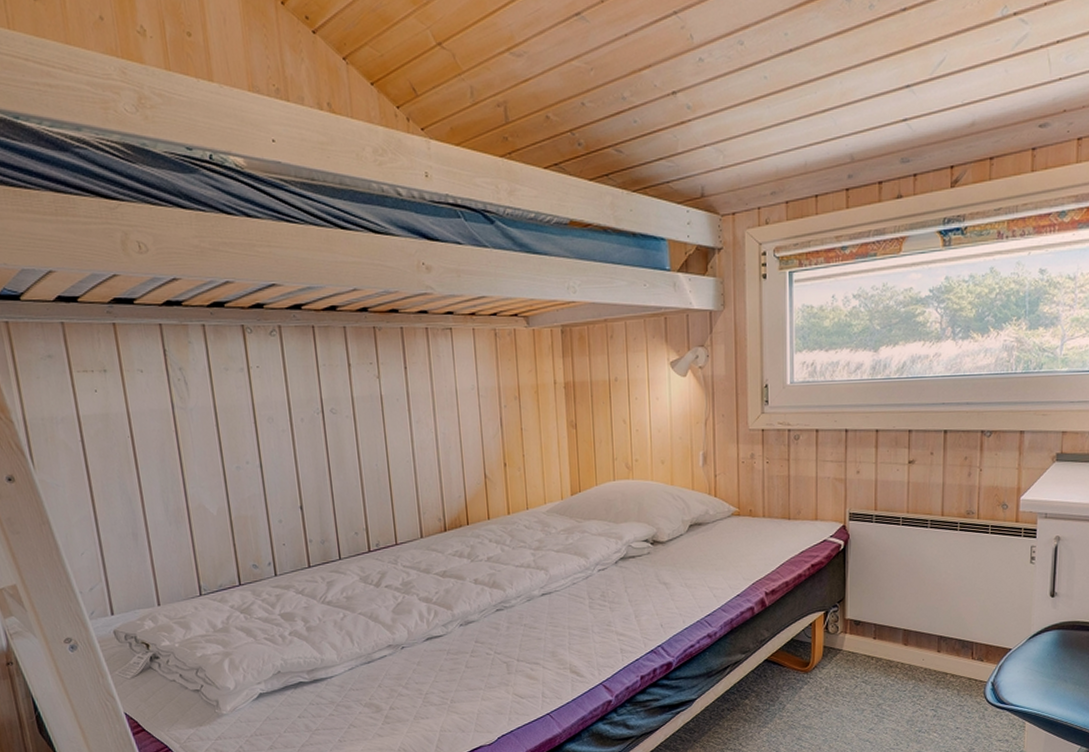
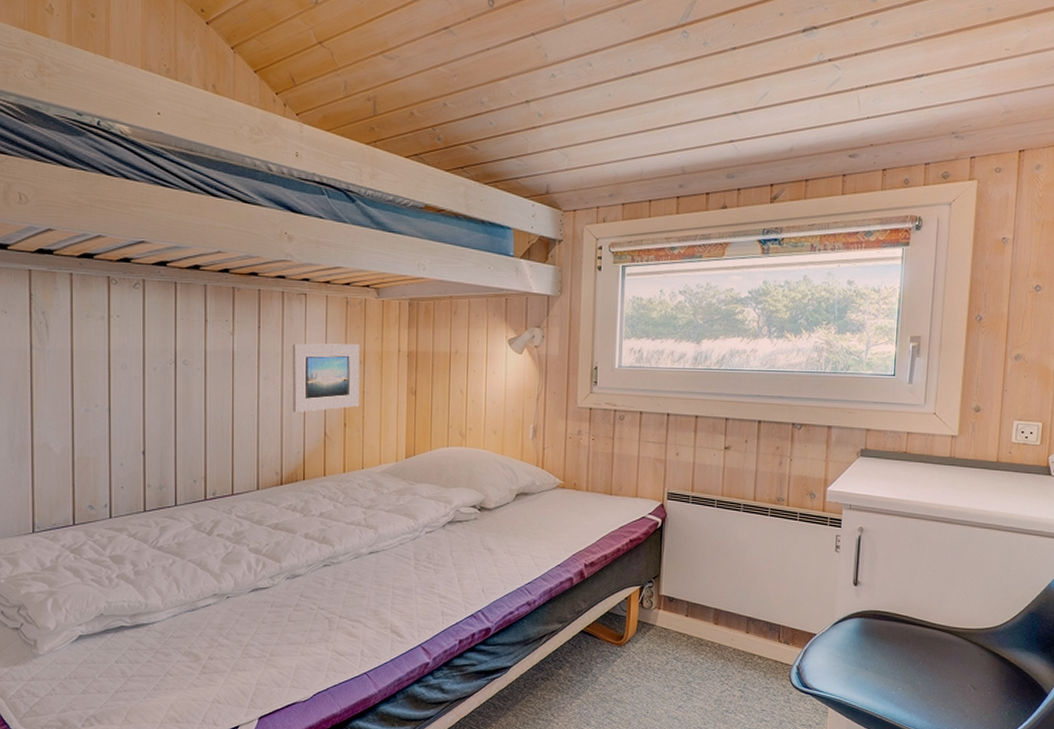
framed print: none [442,379,519,455] -> present [292,343,360,412]

